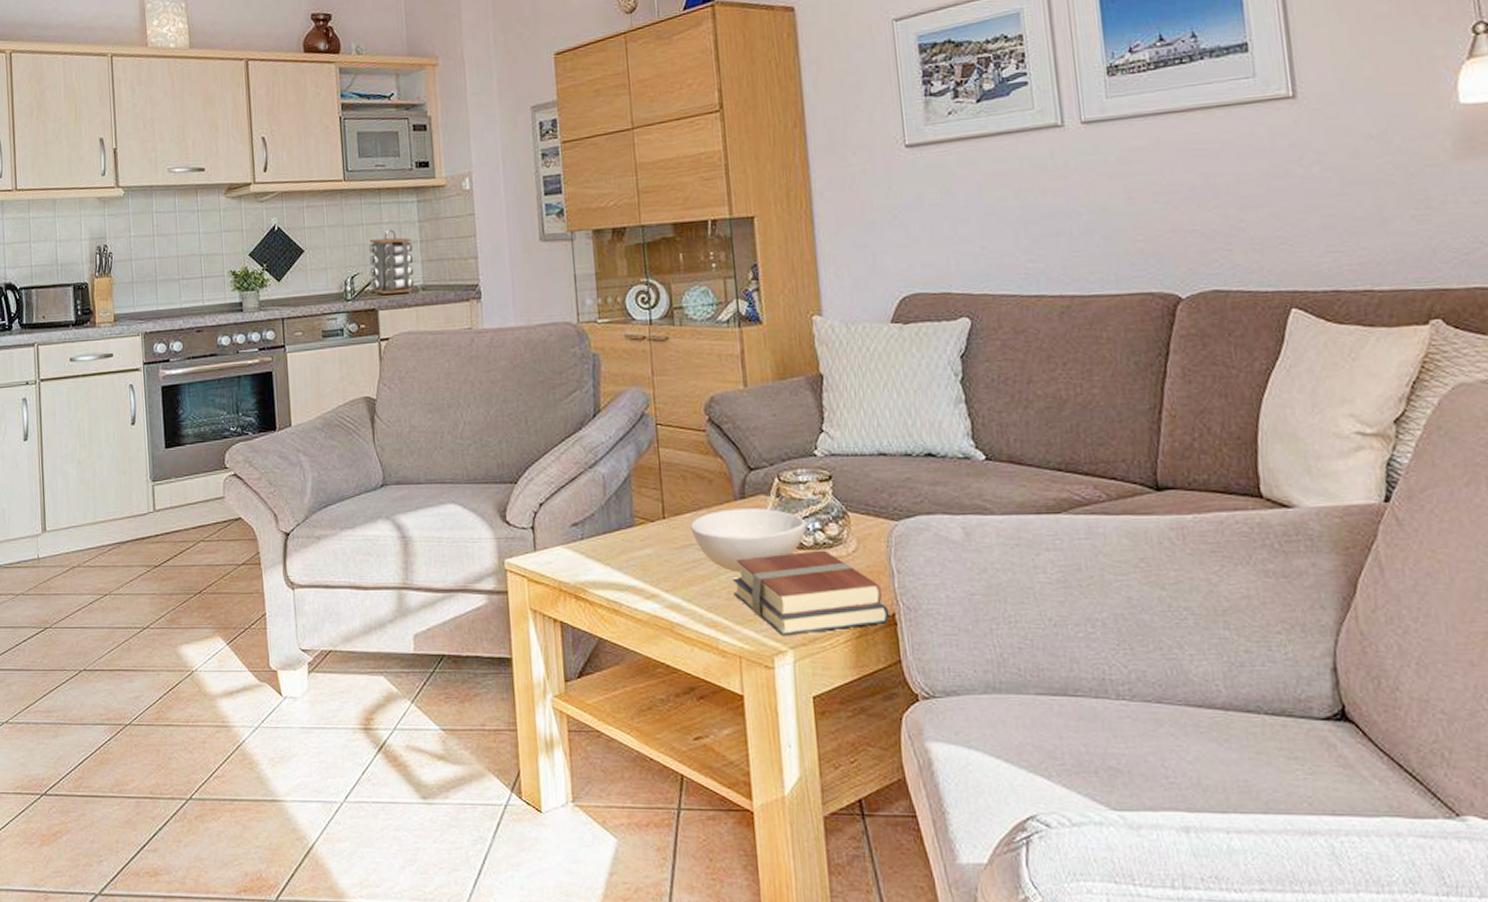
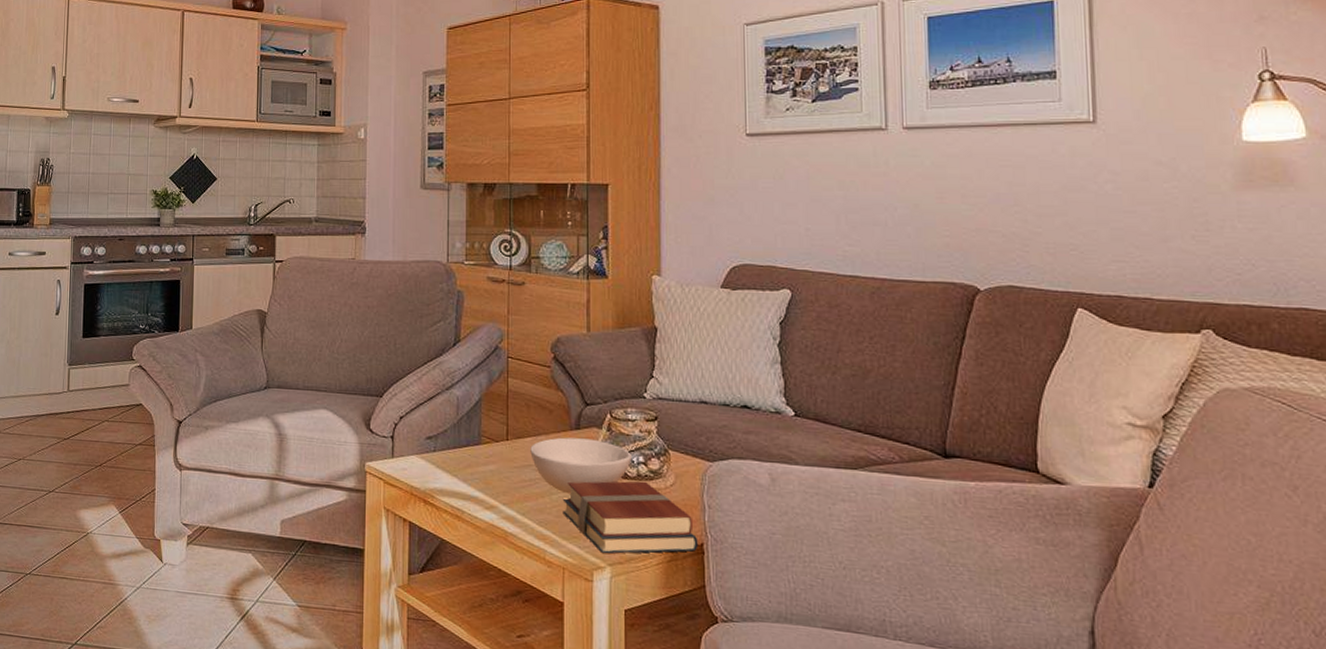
spice rack: present [368,229,414,296] -> none [271,167,310,224]

